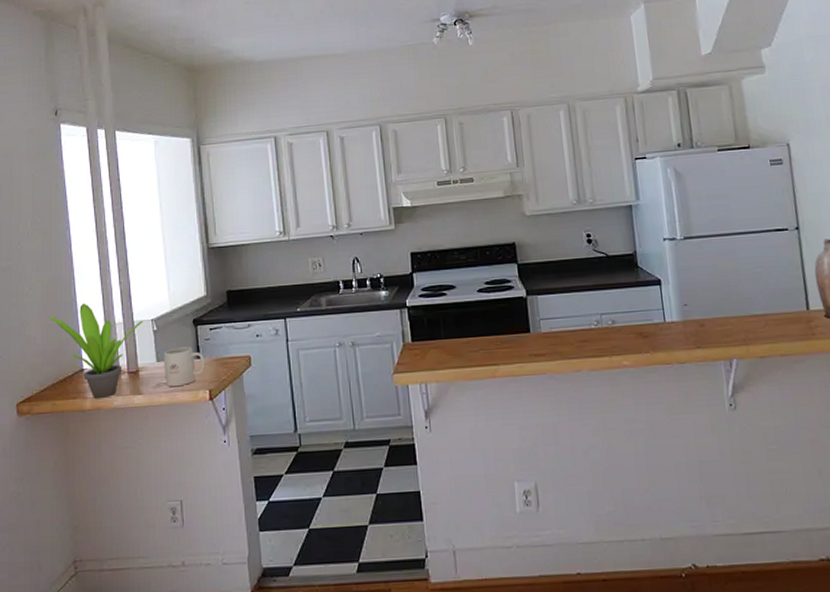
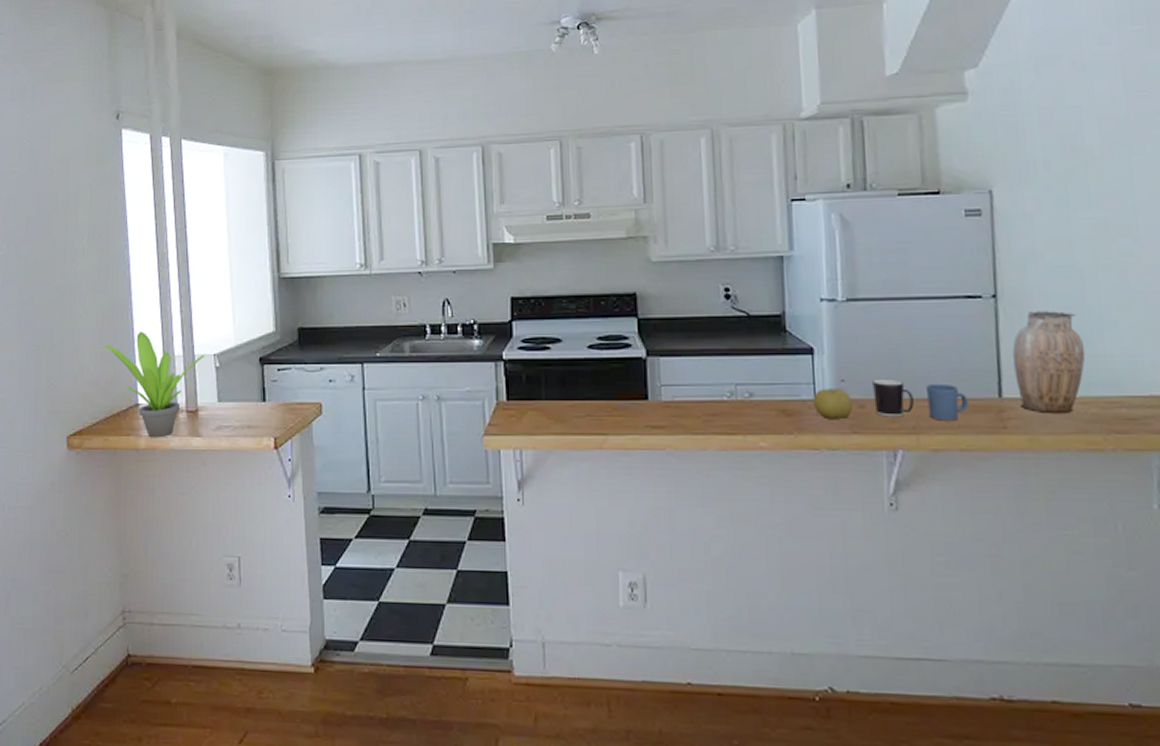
mug: present [164,346,206,387] -> none [226,387,272,432]
fruit: none [663,311,696,339] -> present [813,388,854,420]
mug: none [708,300,743,333] -> present [871,378,914,417]
mug: none [751,302,785,333] -> present [926,383,970,421]

